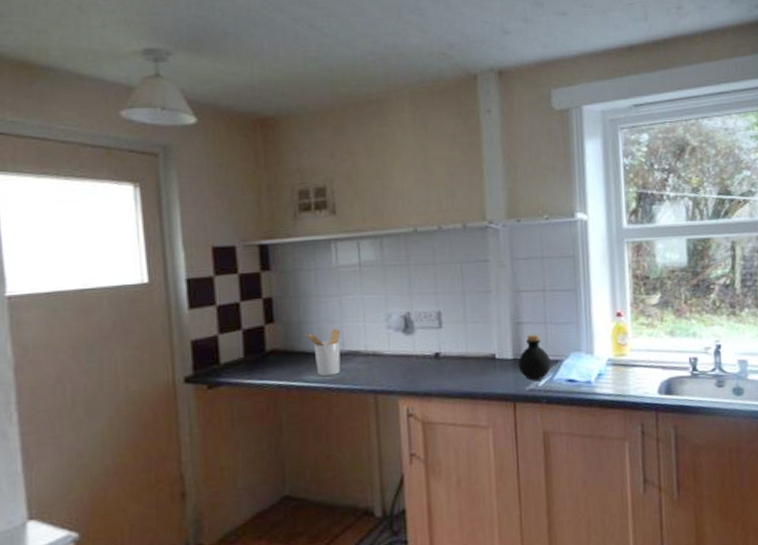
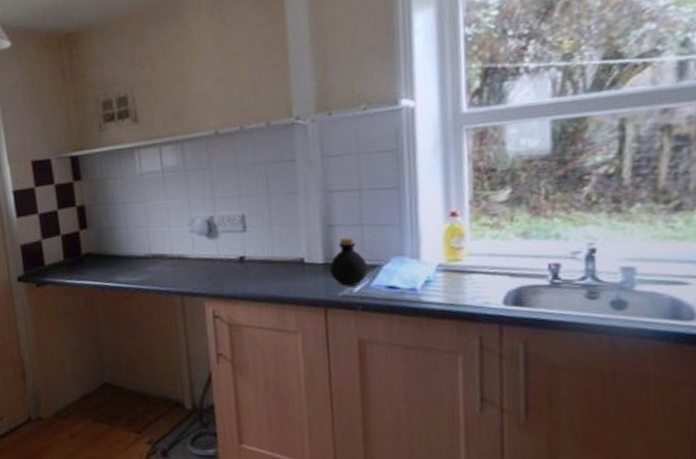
utensil holder: present [304,329,341,376] -> none [114,234,149,278]

